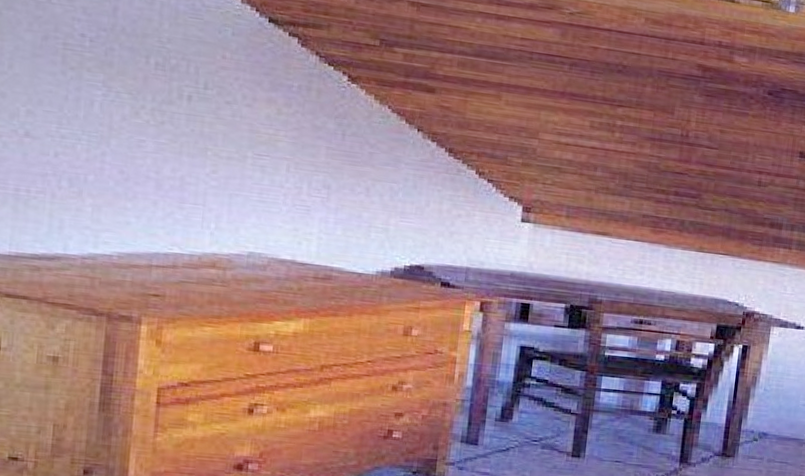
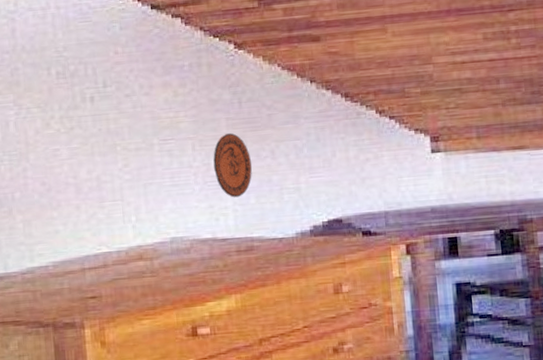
decorative plate: none [305,162,345,226] -> present [213,133,252,198]

